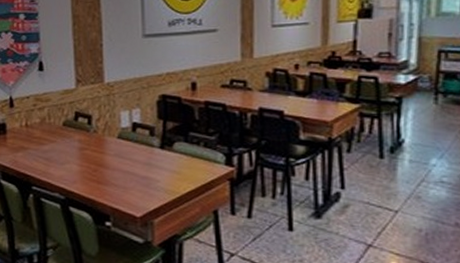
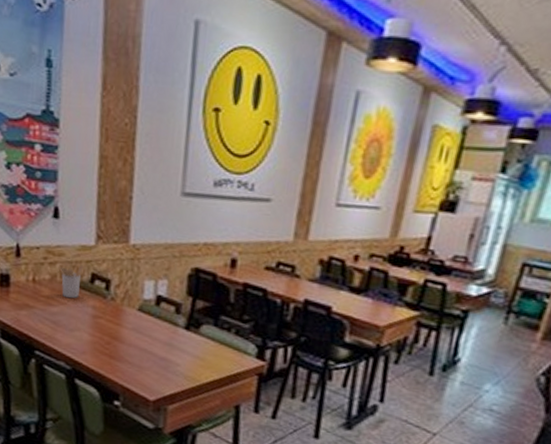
utensil holder: none [46,106,68,136] -> present [58,265,84,299]

